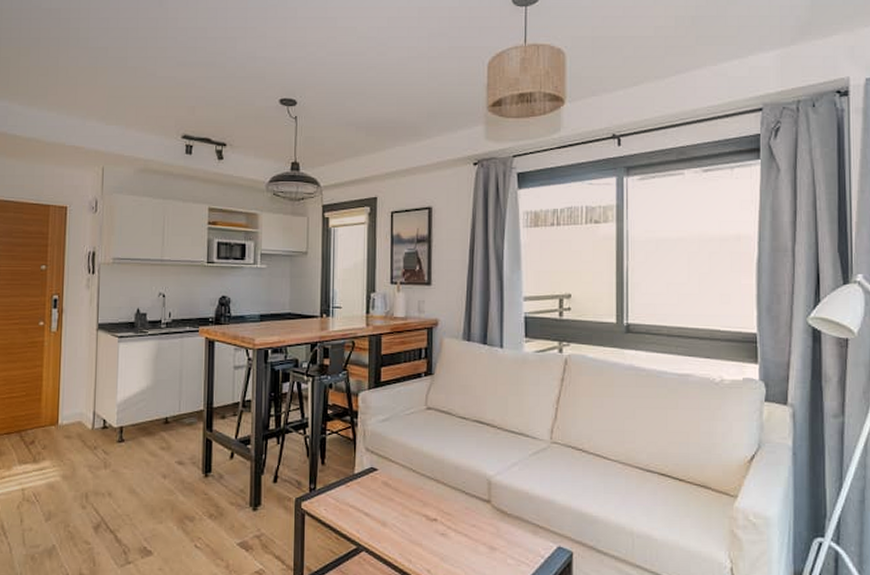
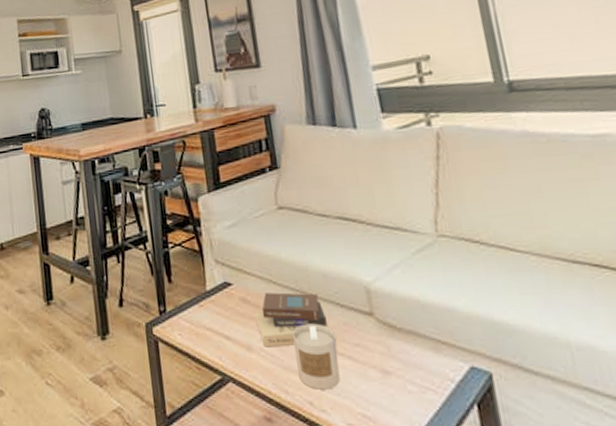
books: none [394,479,453,524] -> present [256,292,329,347]
candle: none [422,506,457,560] -> present [292,323,340,390]

